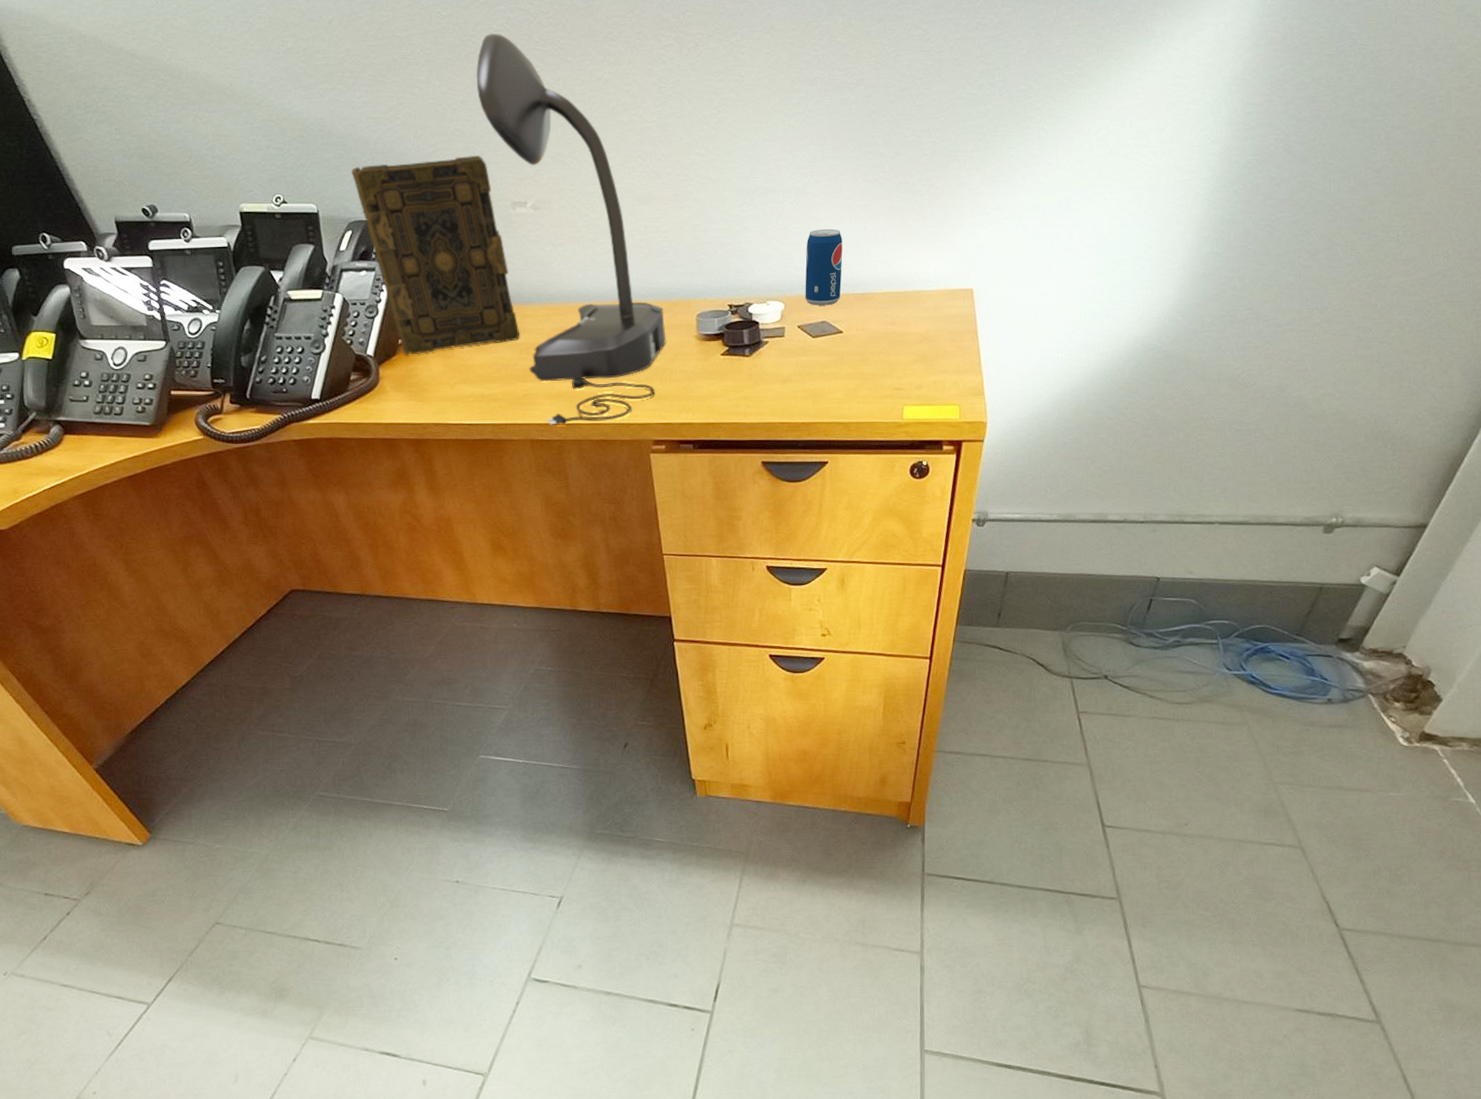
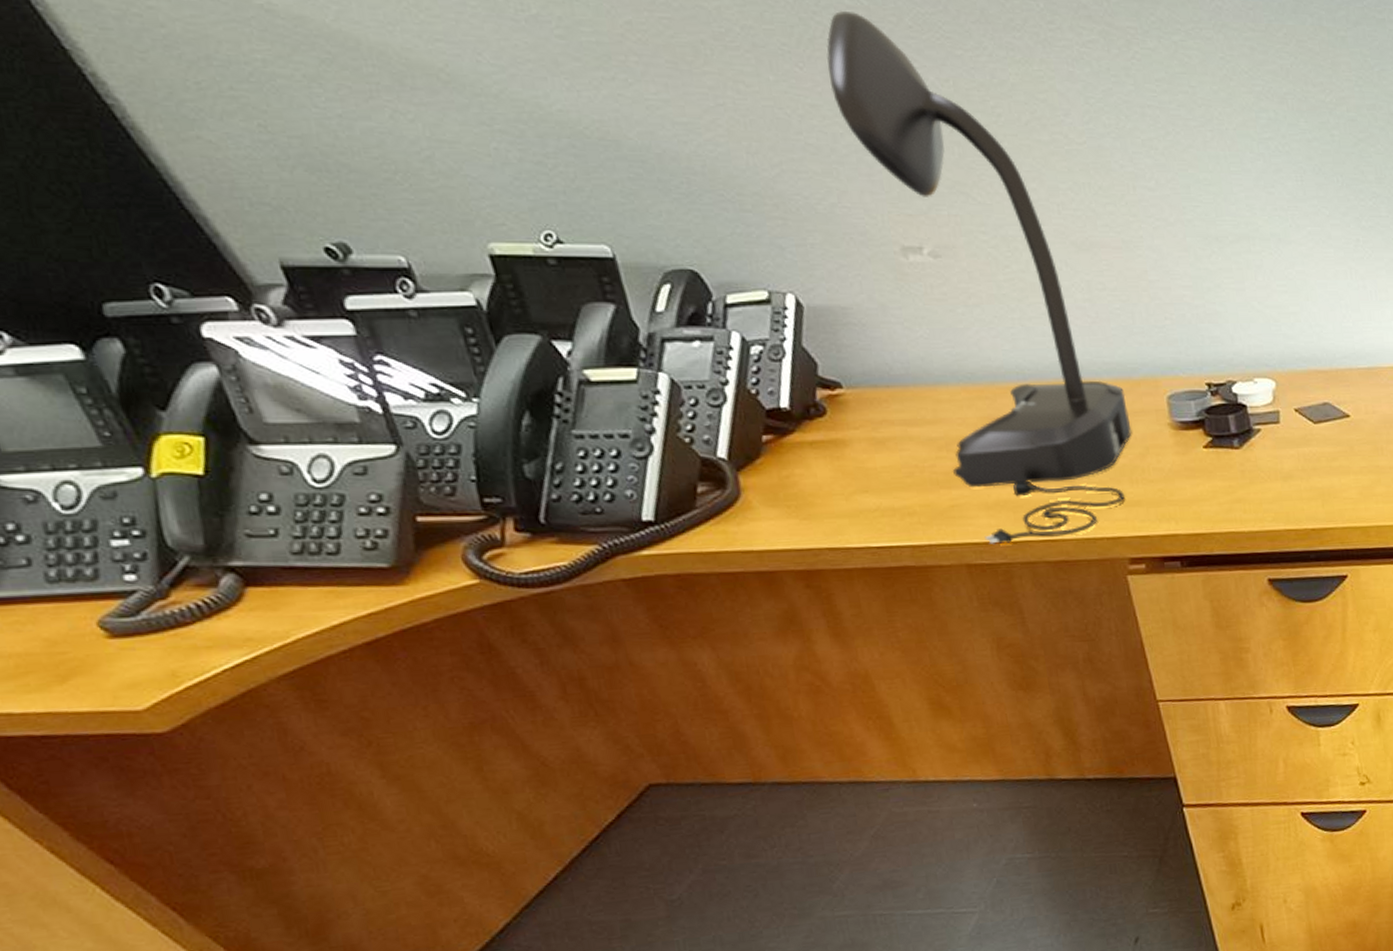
book: present [351,155,520,356] -> none [657,180,935,458]
beverage can: present [805,228,843,306] -> none [1295,287,1343,384]

